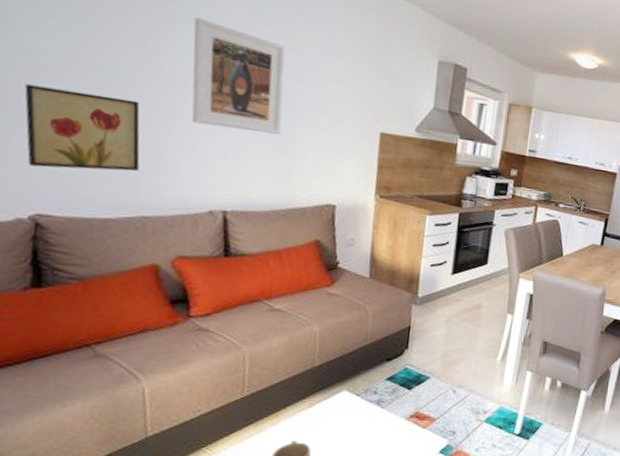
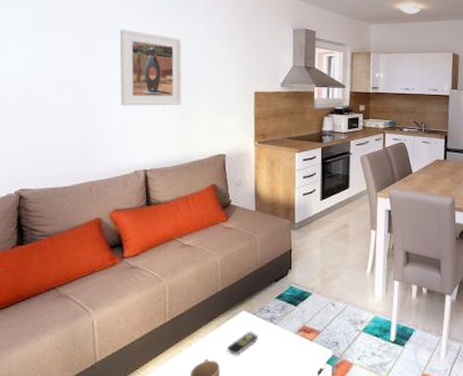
wall art: present [24,84,140,171] -> none [13,96,87,154]
remote control: none [321,413,360,439] -> present [227,331,258,356]

